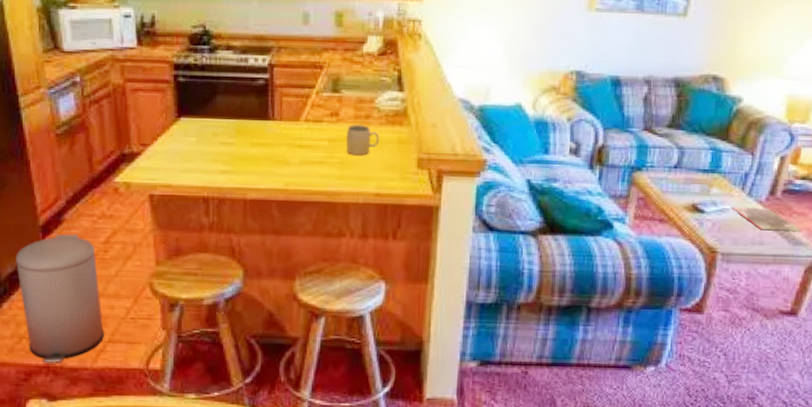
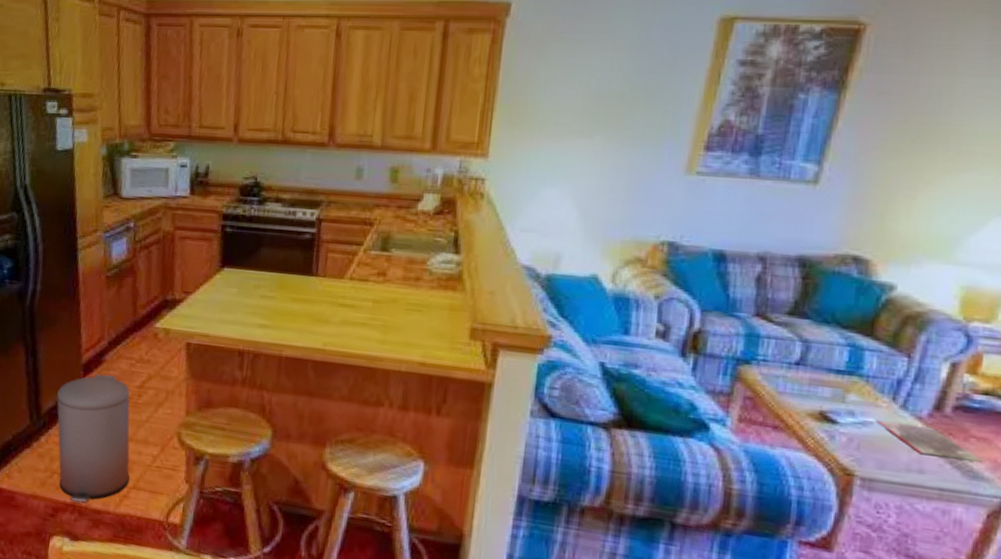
mug: present [345,125,380,156] -> none [391,286,430,321]

